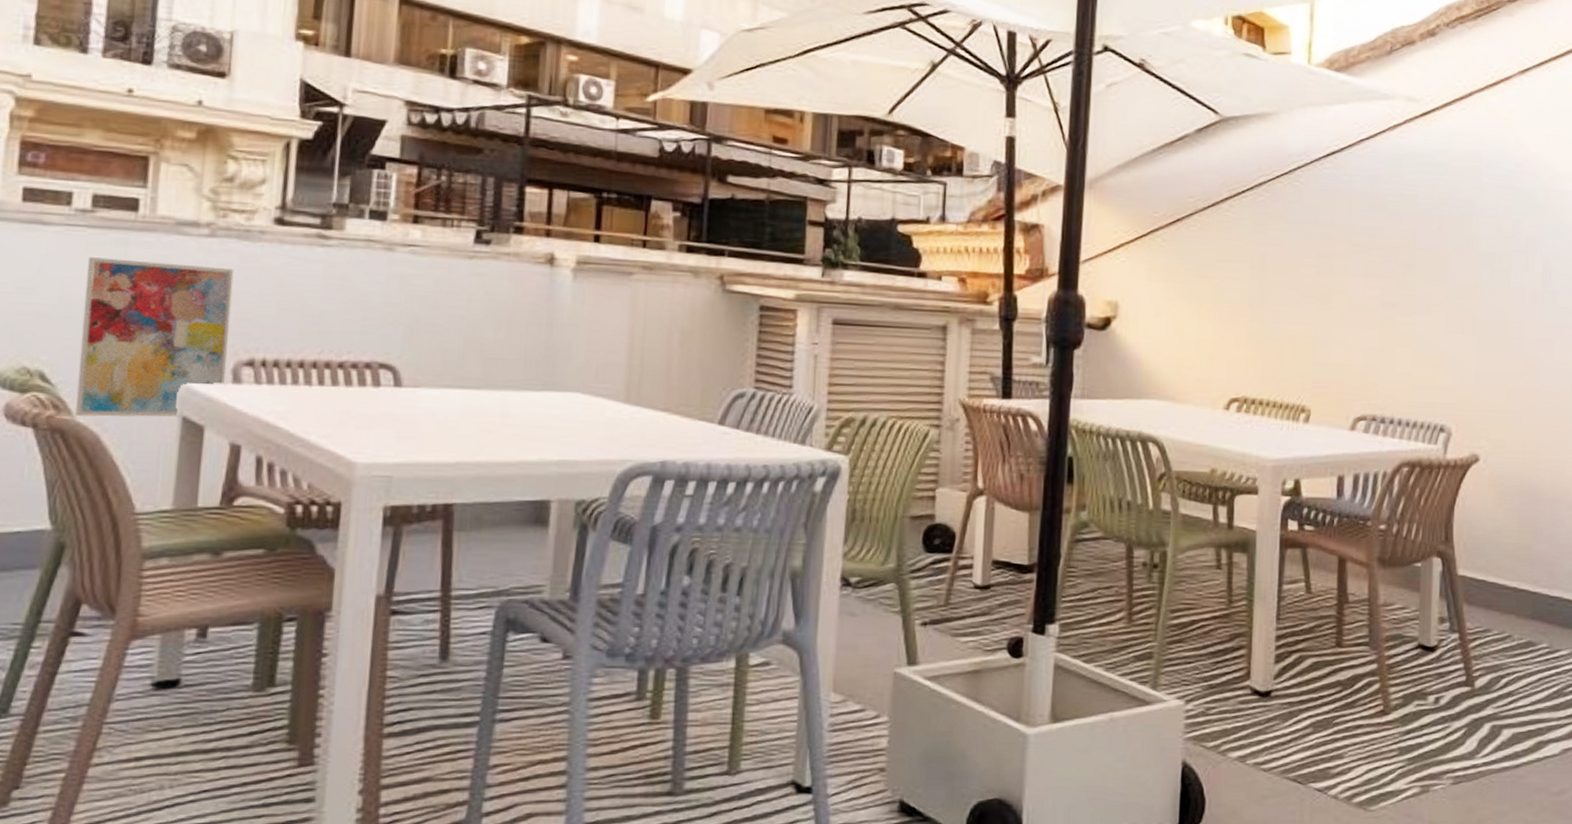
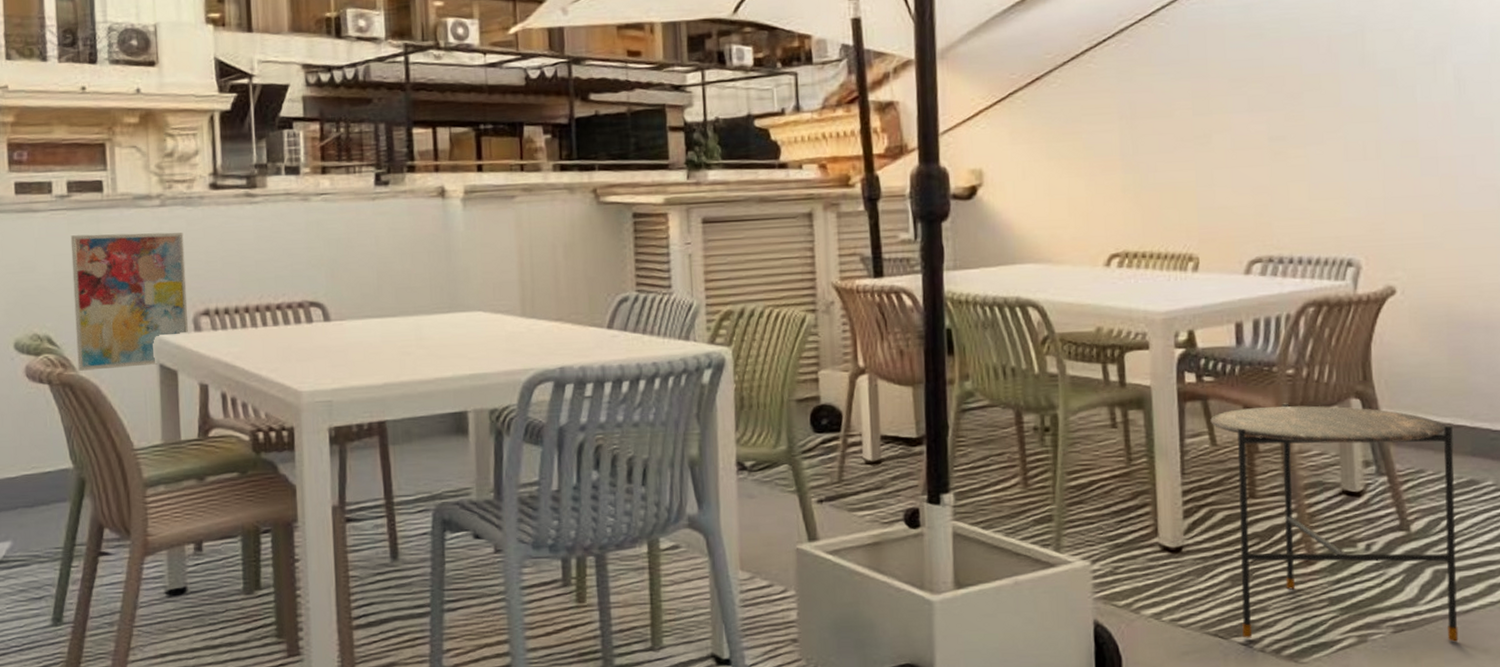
side table: none [1307,557,1517,795] -> present [1210,403,1459,642]

